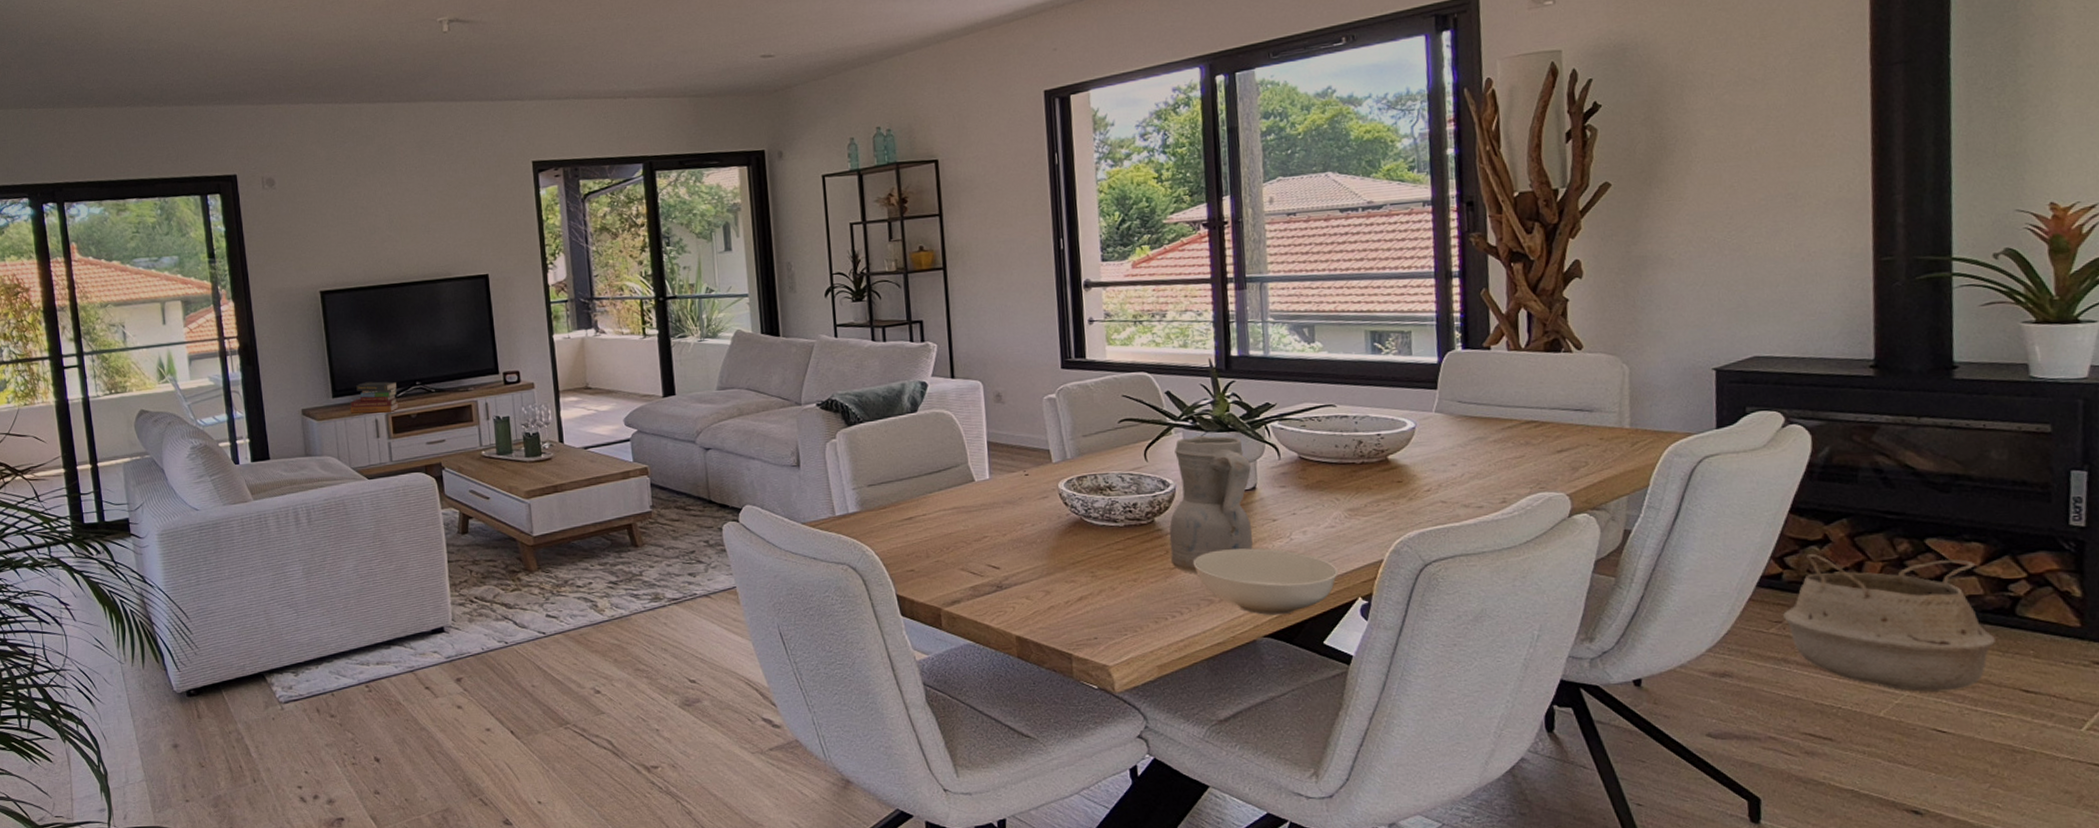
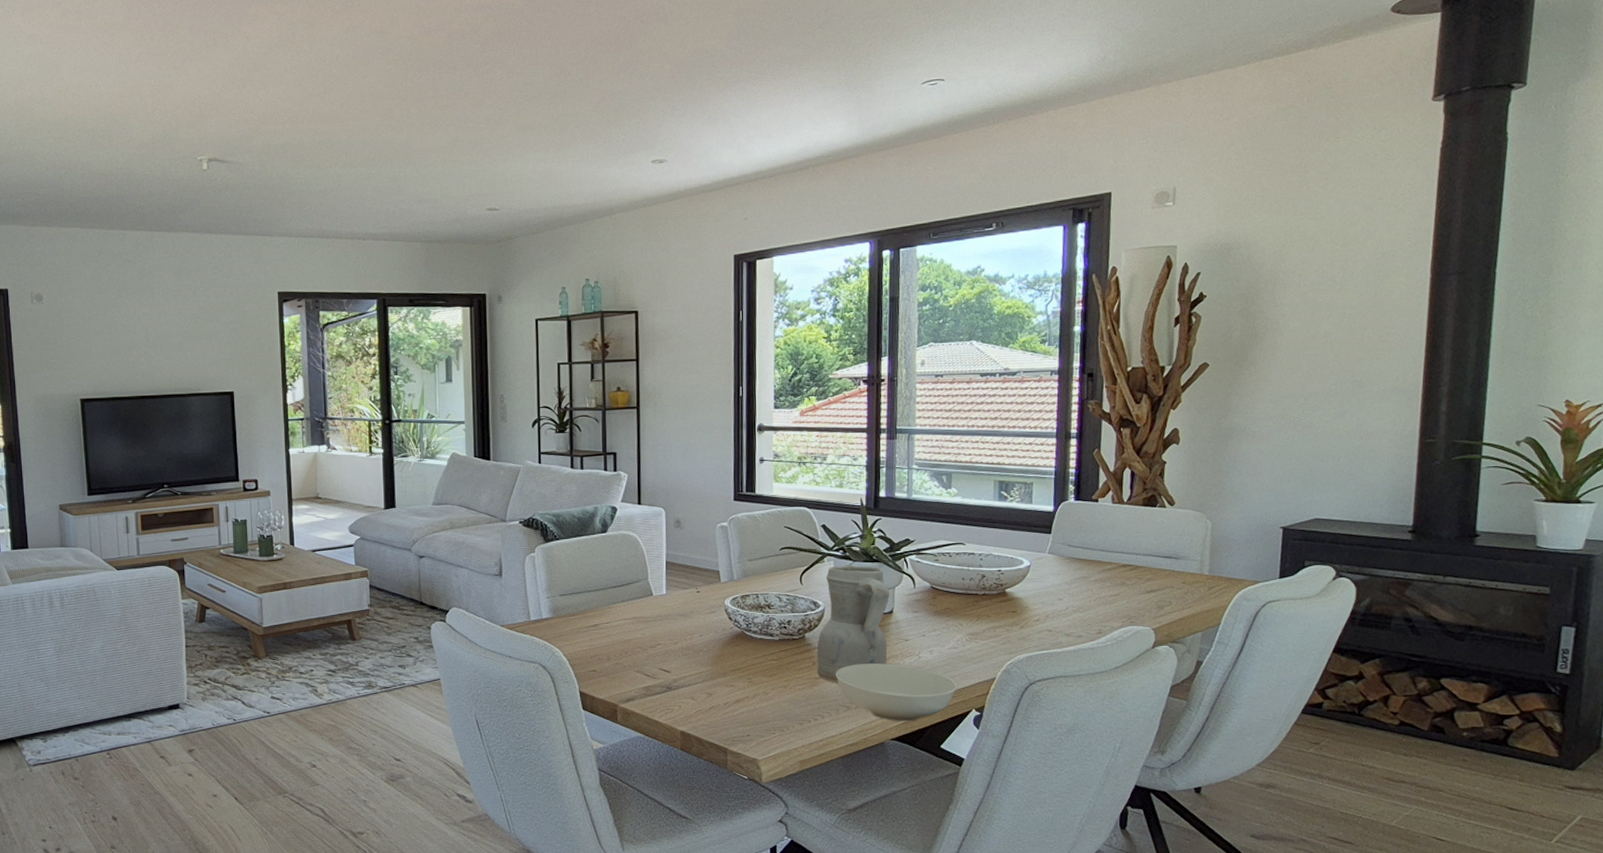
books: present [350,381,399,414] -> none [104,483,148,512]
woven basket: present [1783,554,1995,692] -> none [1321,688,1489,806]

